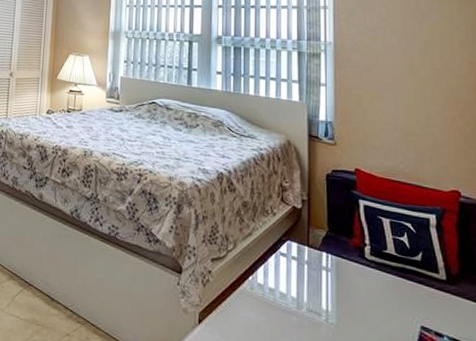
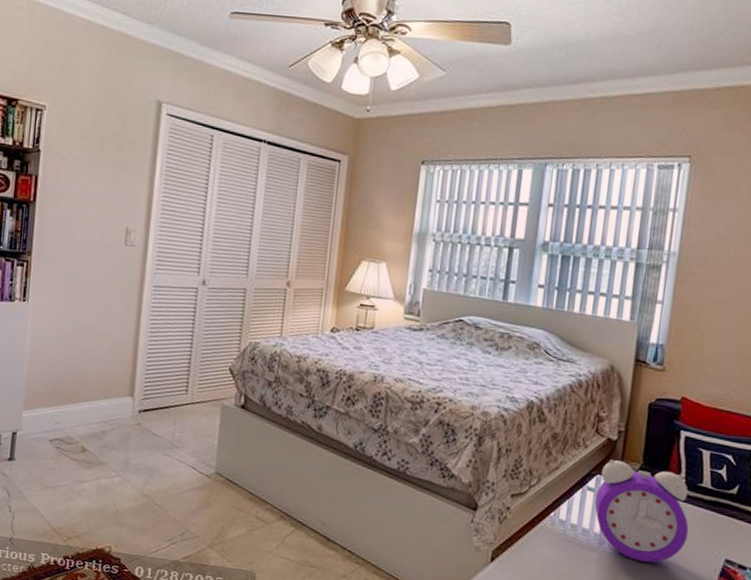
alarm clock: none [288,227,381,328] -> present [594,460,689,563]

